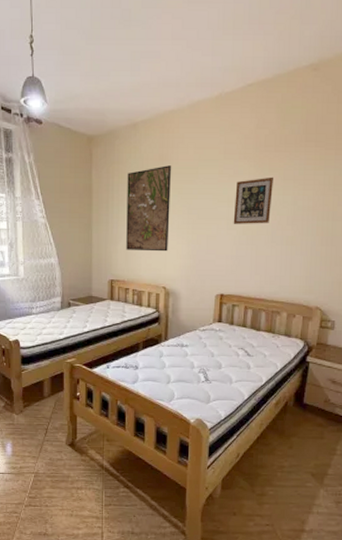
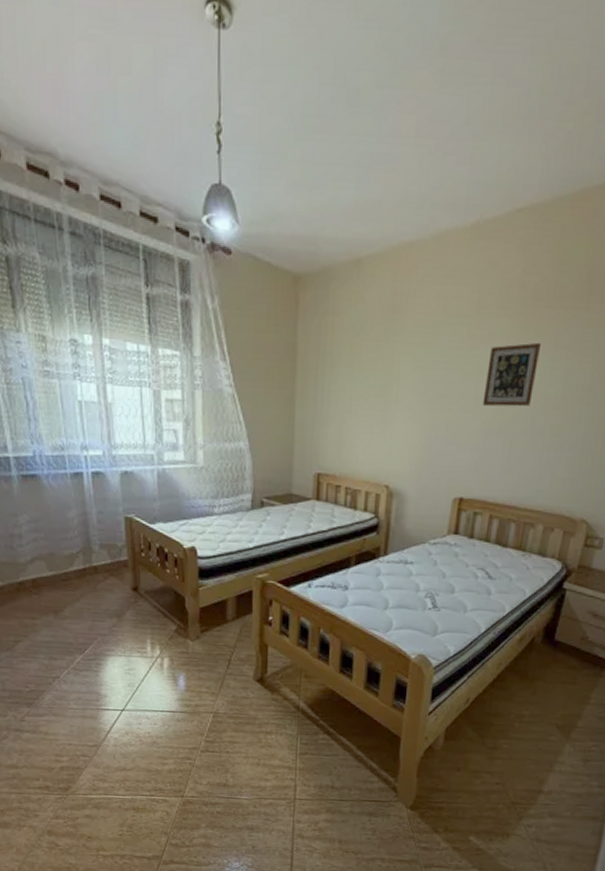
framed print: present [126,165,172,252] -> none [339,320,406,439]

